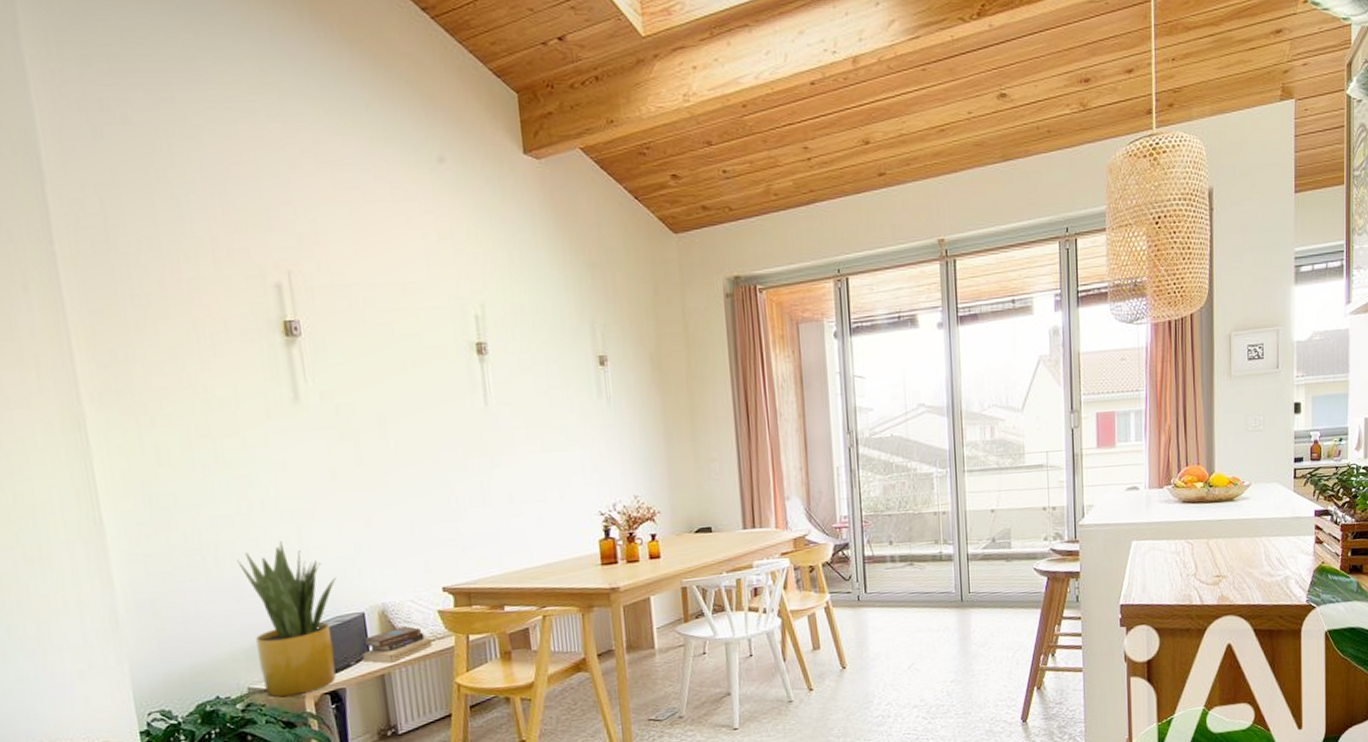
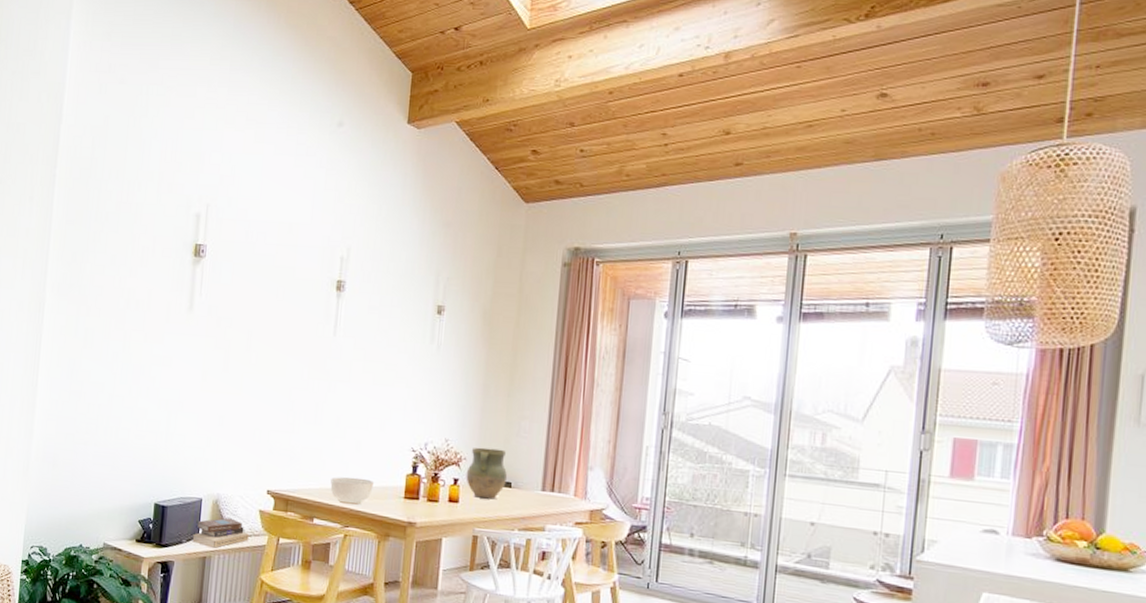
planter: present [237,541,336,697] -> none [115,424,187,559]
bowl: none [515,553,565,585] -> present [330,477,373,505]
ceramic jug: none [662,495,707,549] -> present [466,447,508,500]

